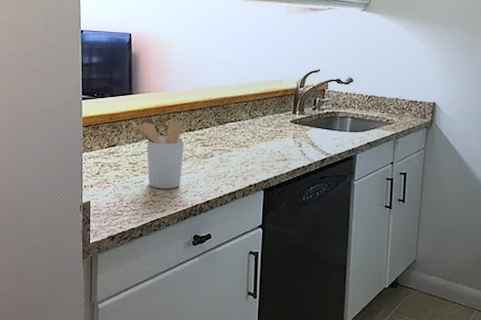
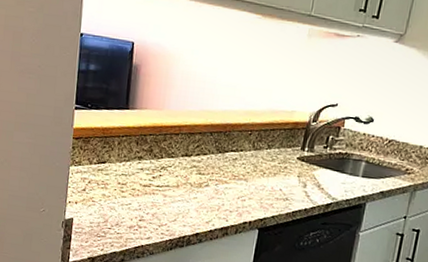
utensil holder: present [132,121,185,189] -> none [125,139,180,216]

